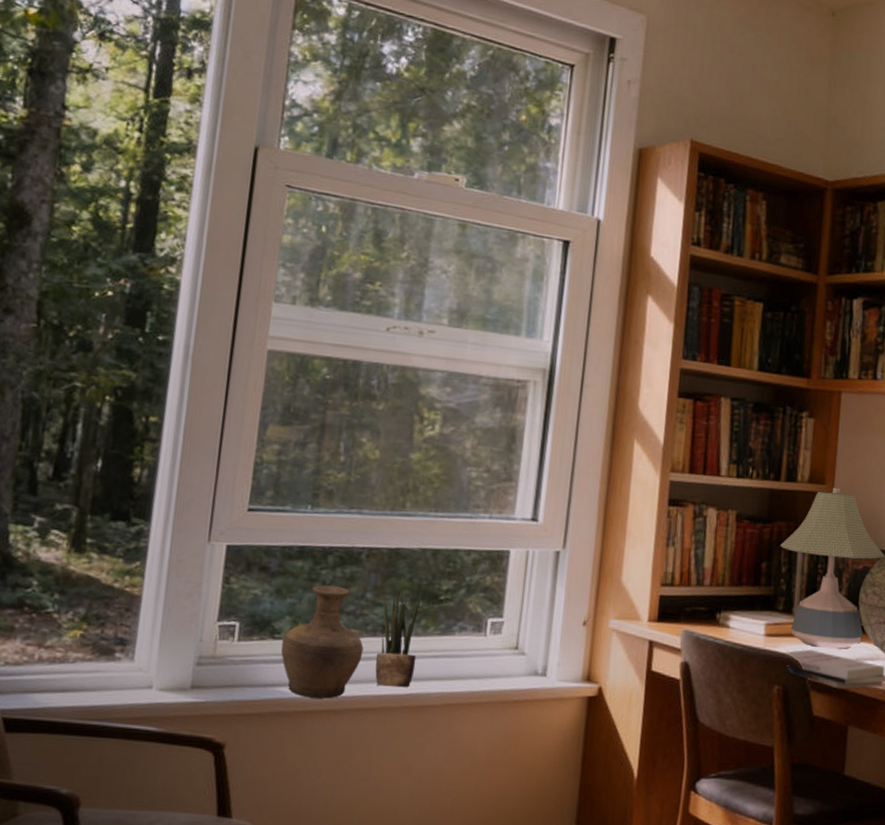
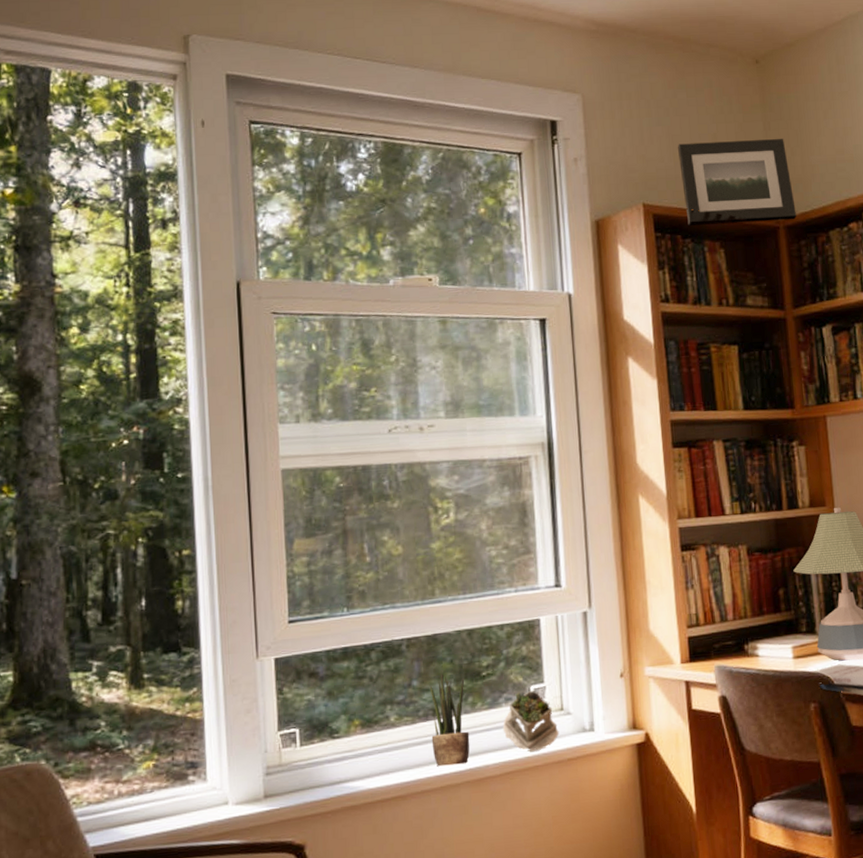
vase: present [280,585,364,699] -> none [341,679,419,789]
succulent plant: none [451,623,510,688] -> present [502,690,559,752]
picture frame: none [733,84,848,184] -> present [677,139,797,226]

